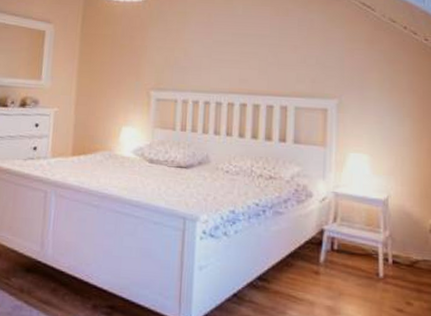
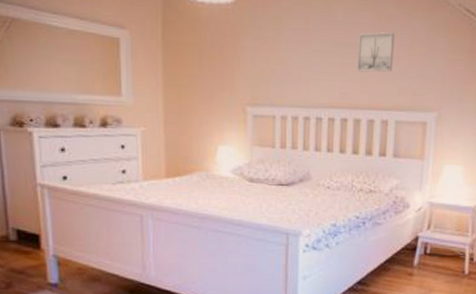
wall art: none [256,24,292,61] -> present [357,32,394,72]

